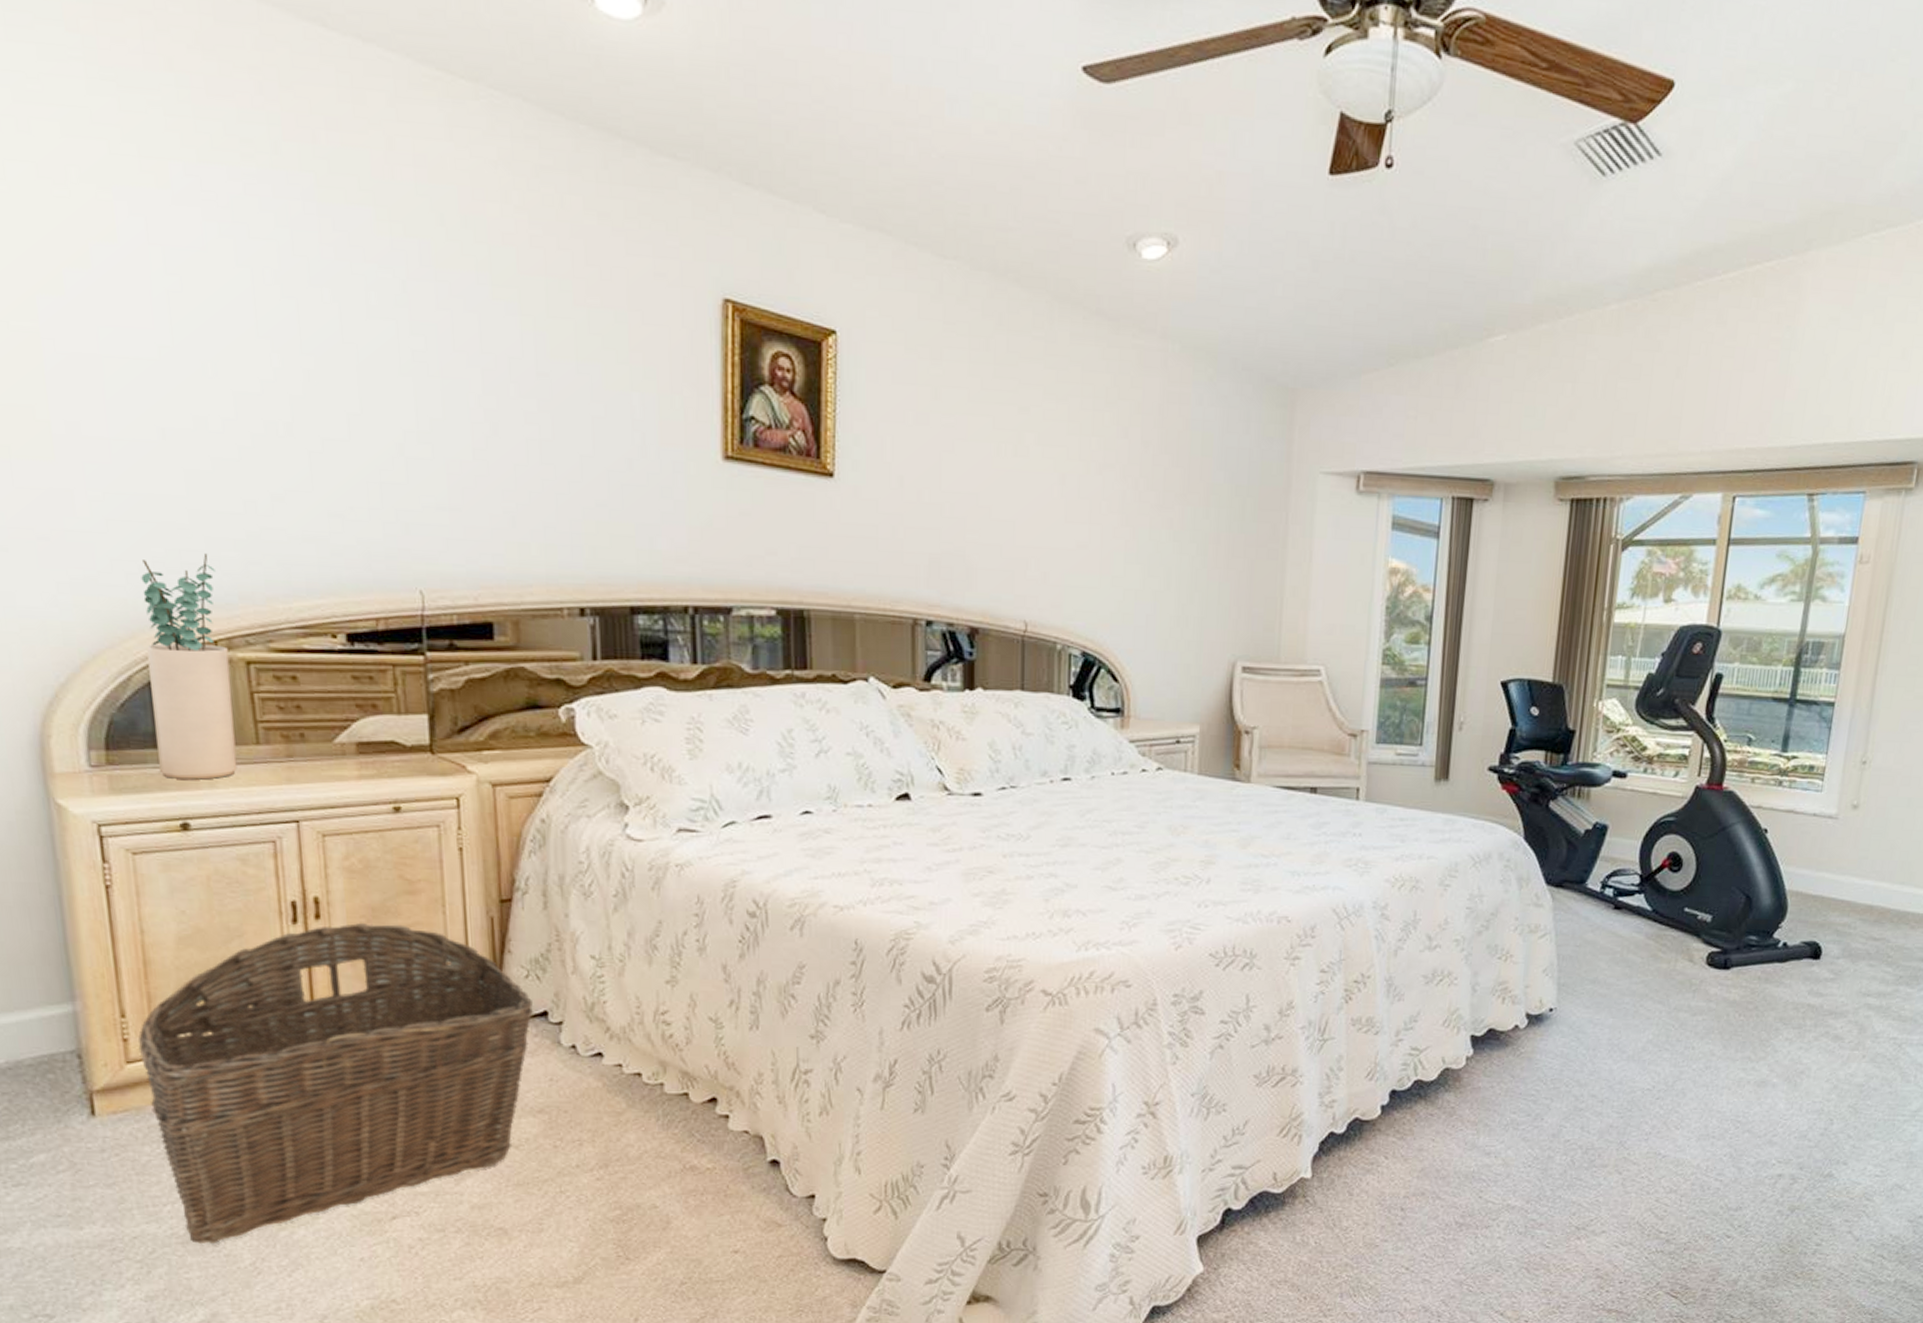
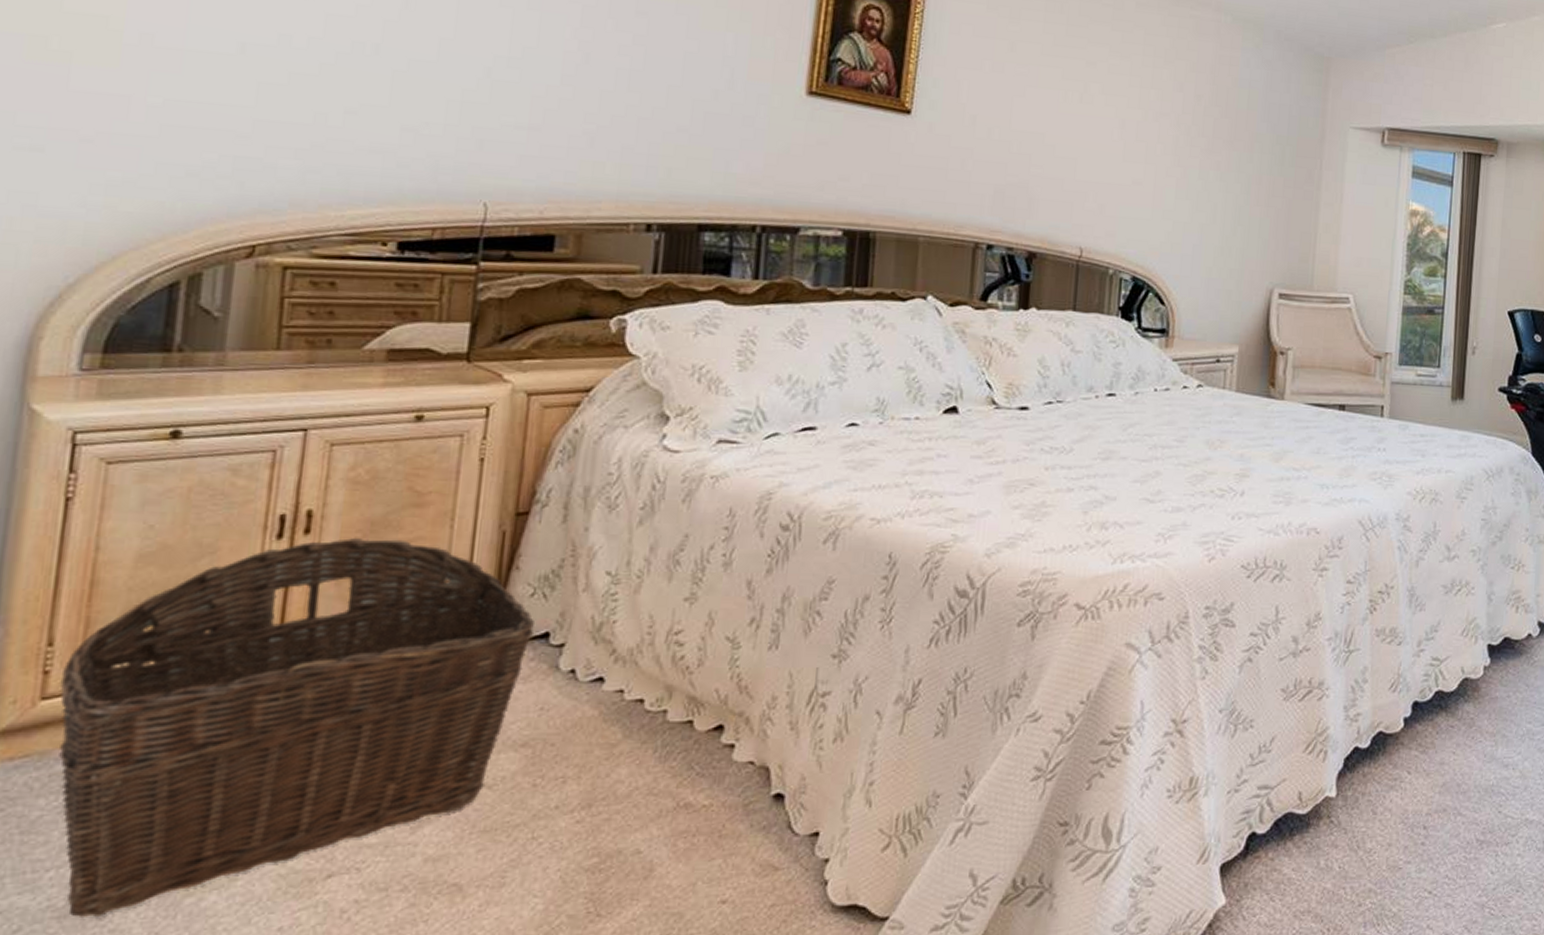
vase: present [141,553,238,780] -> none [159,161,269,386]

